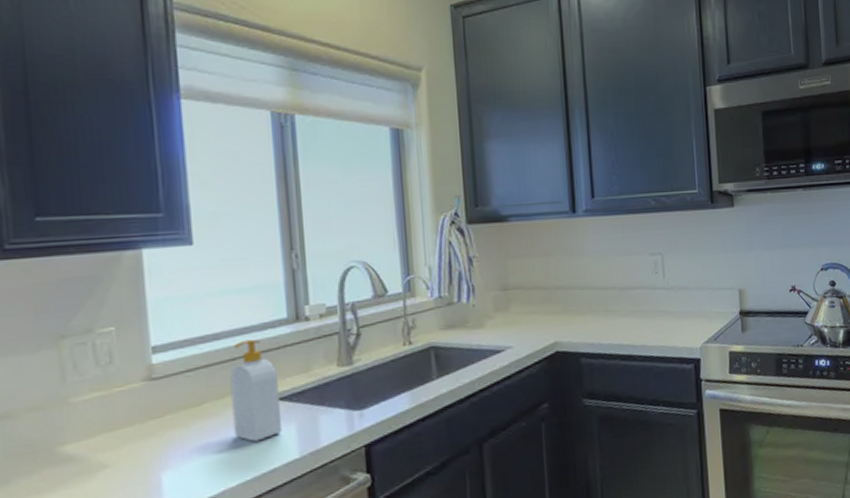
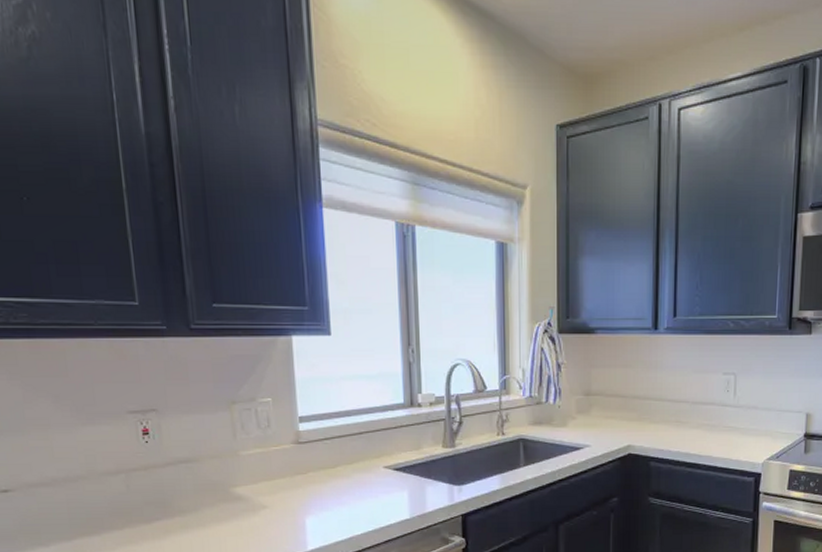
soap bottle: present [229,339,283,442] -> none [357,418,398,502]

